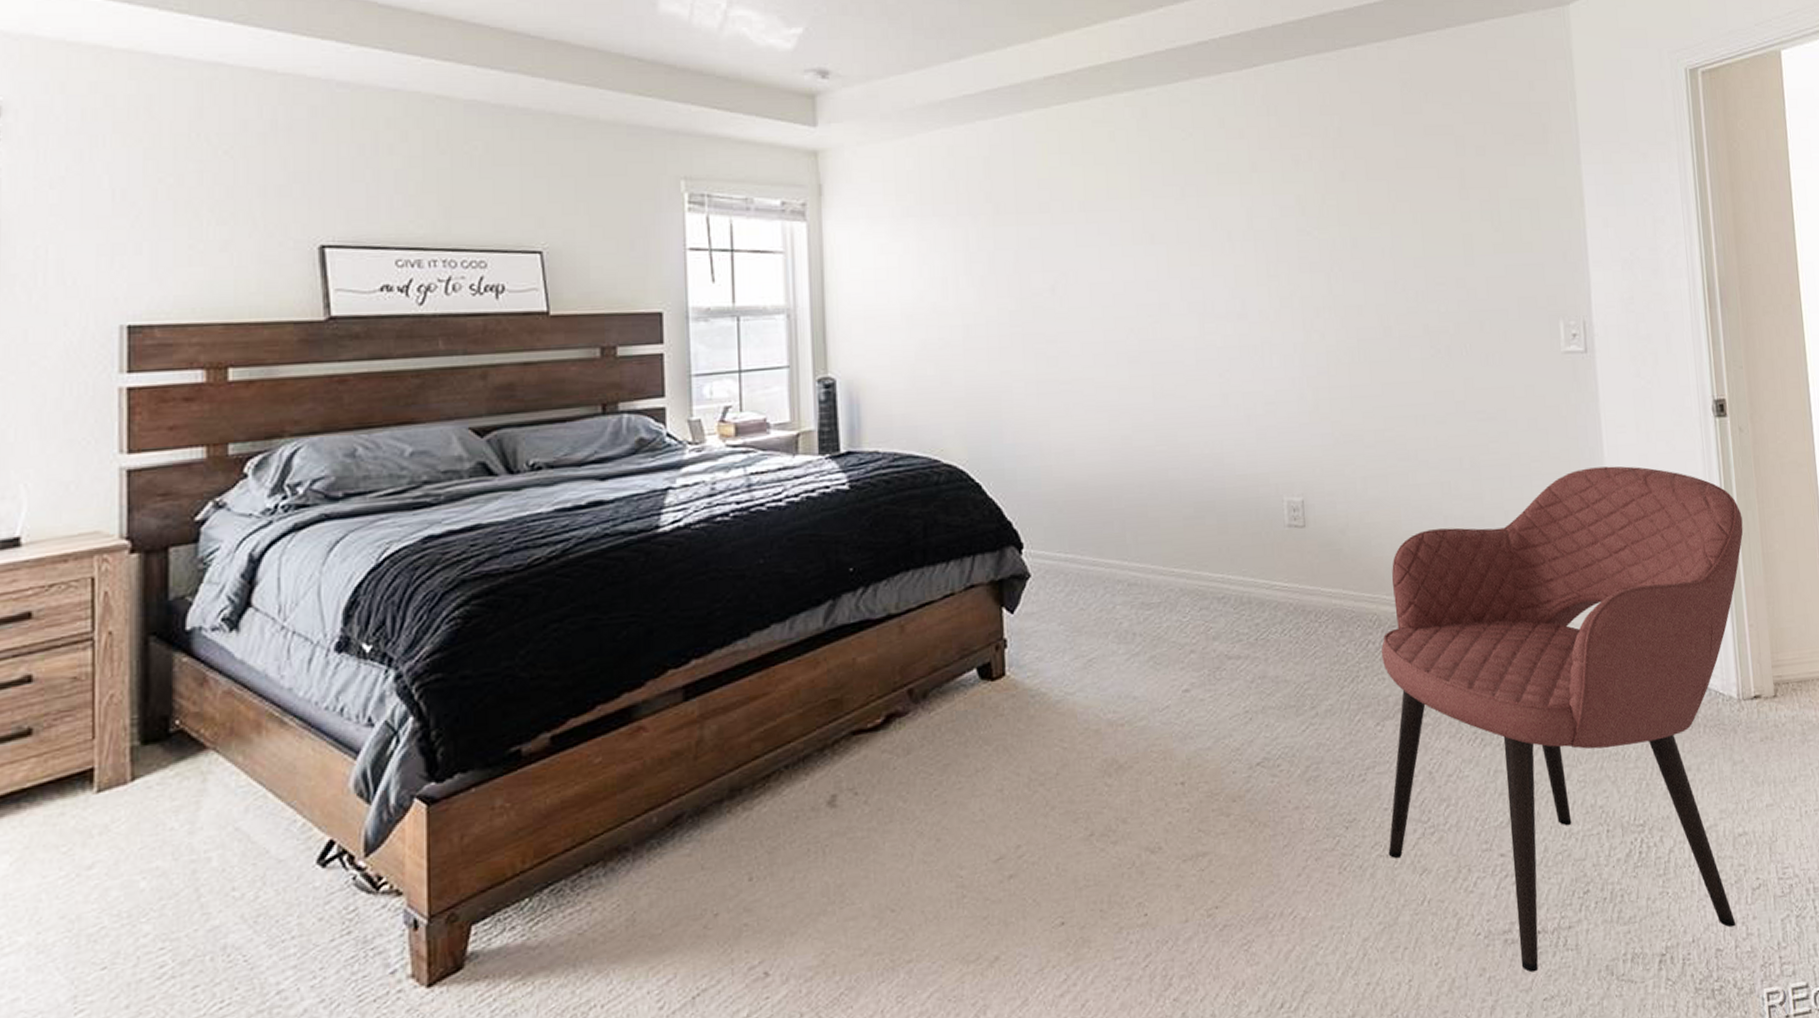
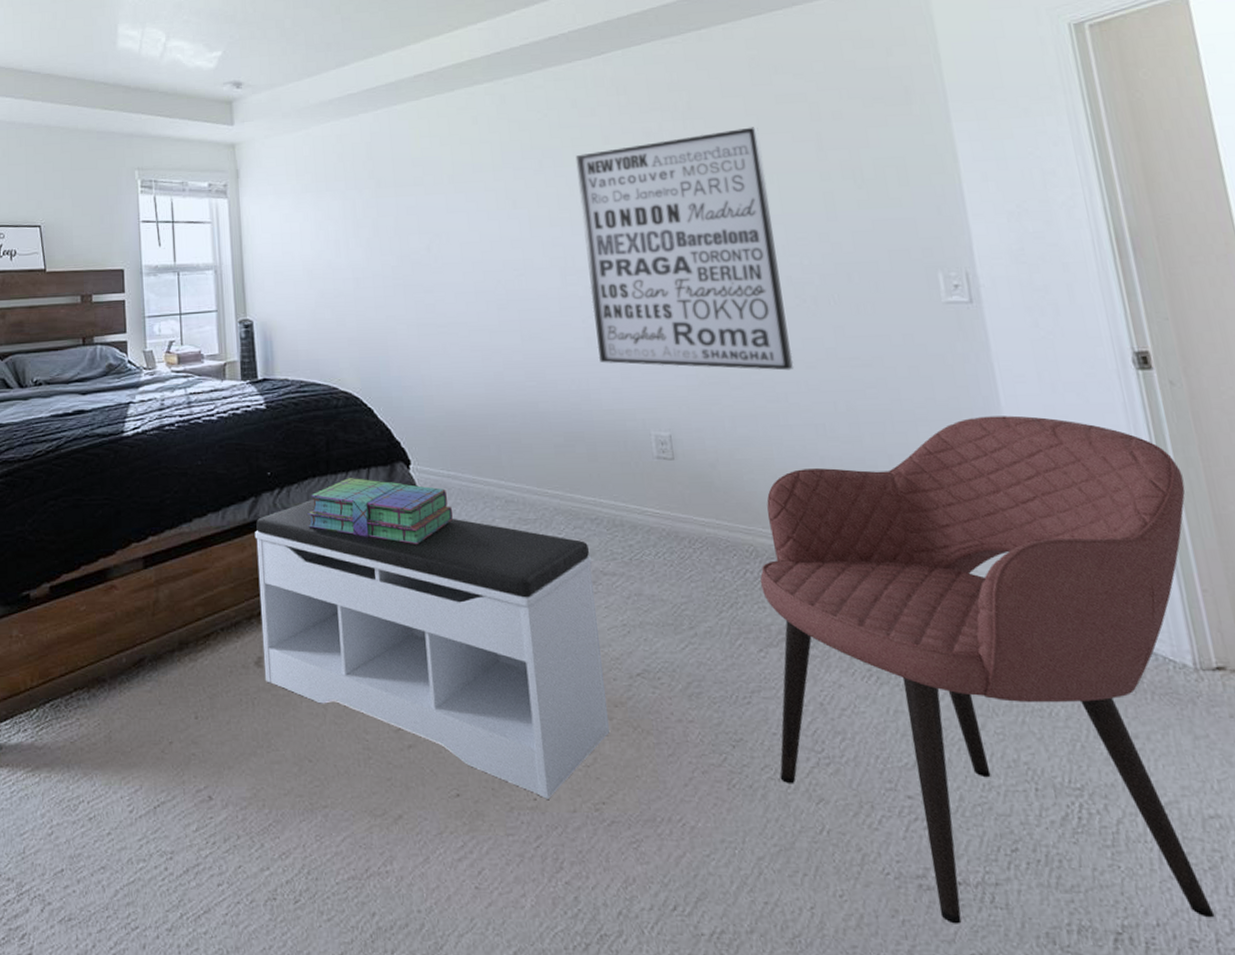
bench: none [831,597,1226,913] -> present [254,499,609,799]
stack of books: none [898,568,1070,643] -> present [307,478,454,545]
wall art: none [1220,160,1425,426] -> present [575,127,794,371]

